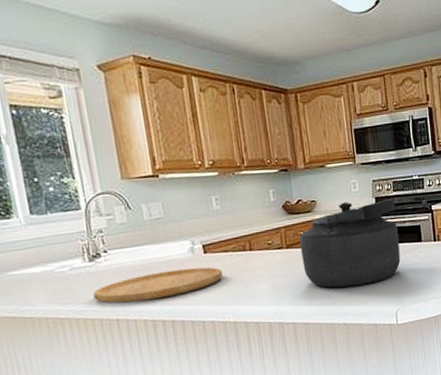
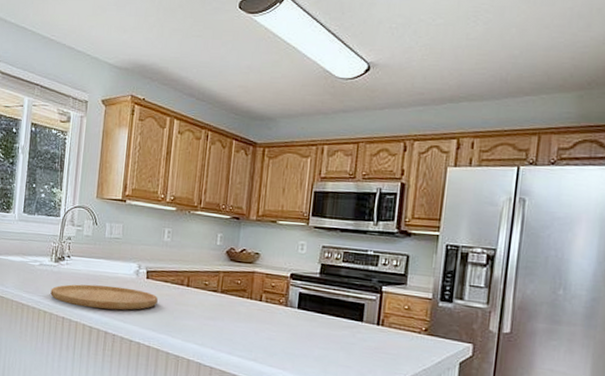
kettle: present [299,198,401,288] -> none [232,261,342,351]

